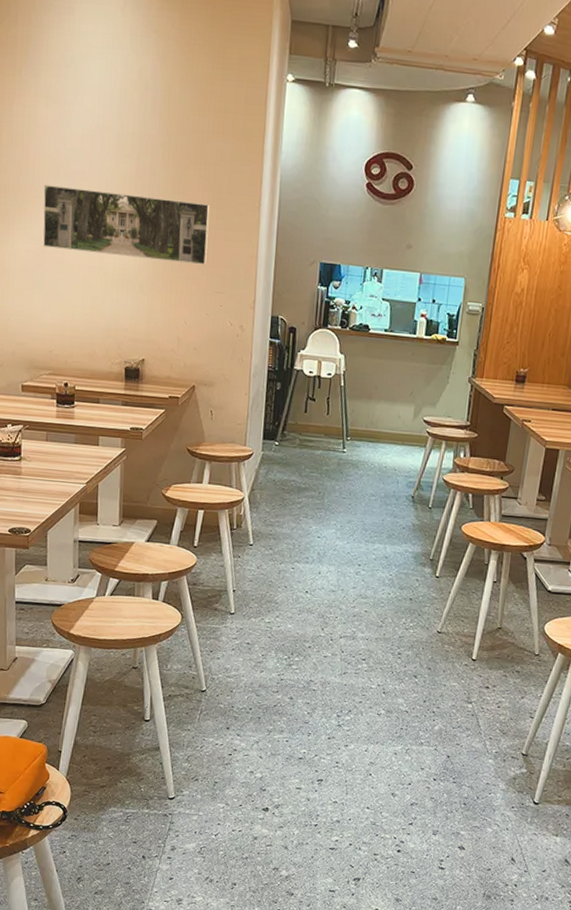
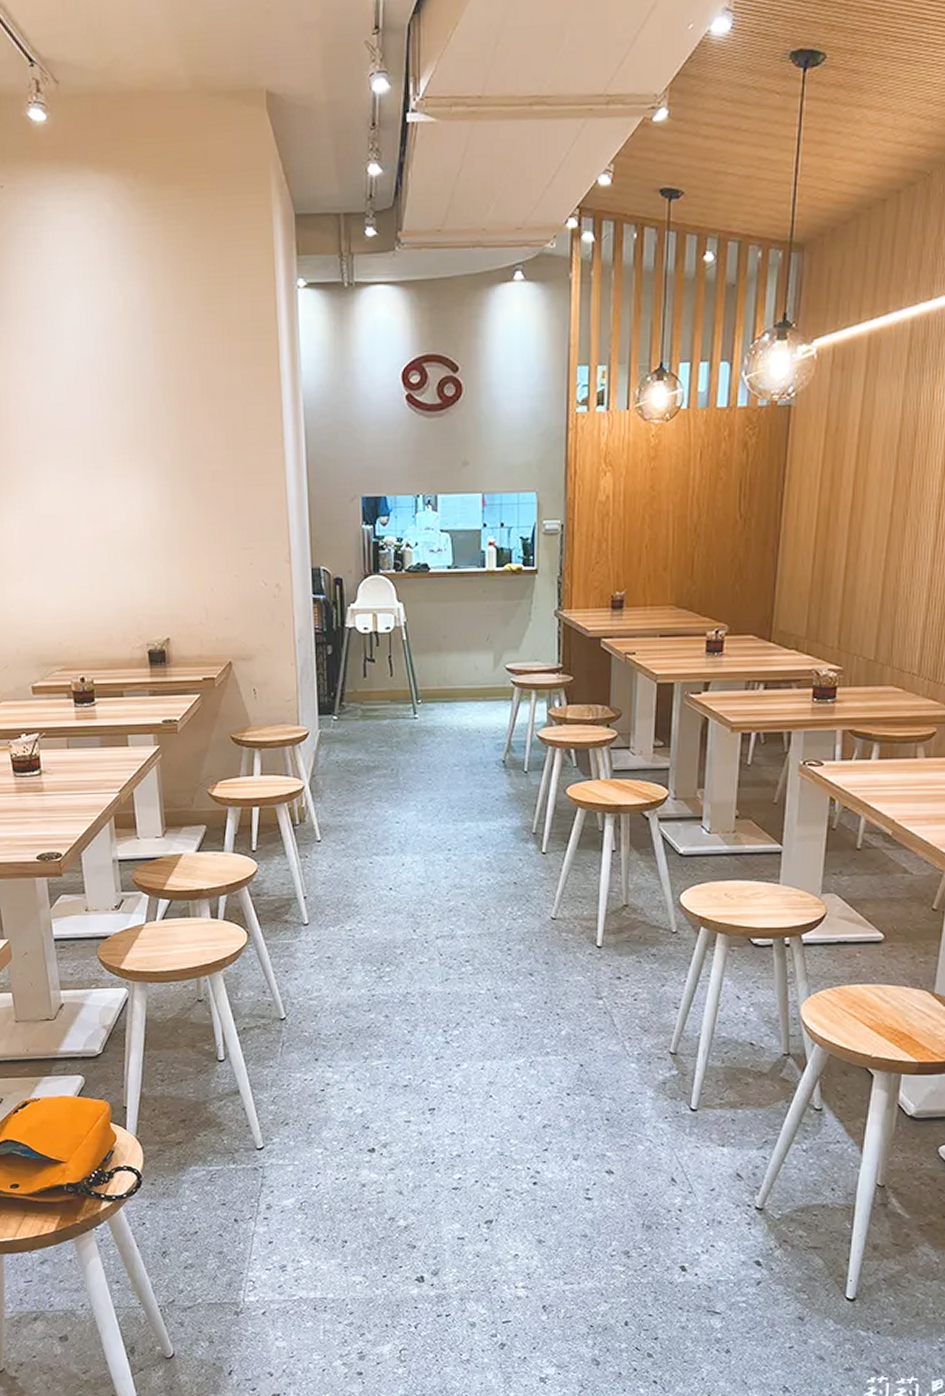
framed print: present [43,184,210,265] -> none [30,445,228,523]

